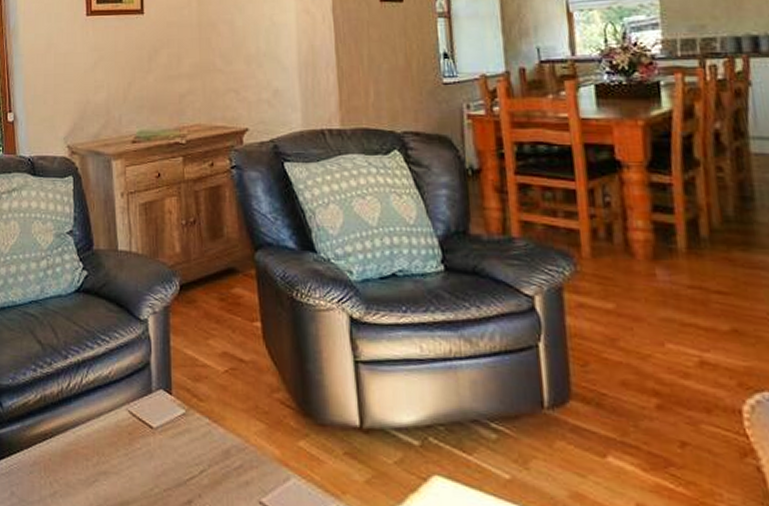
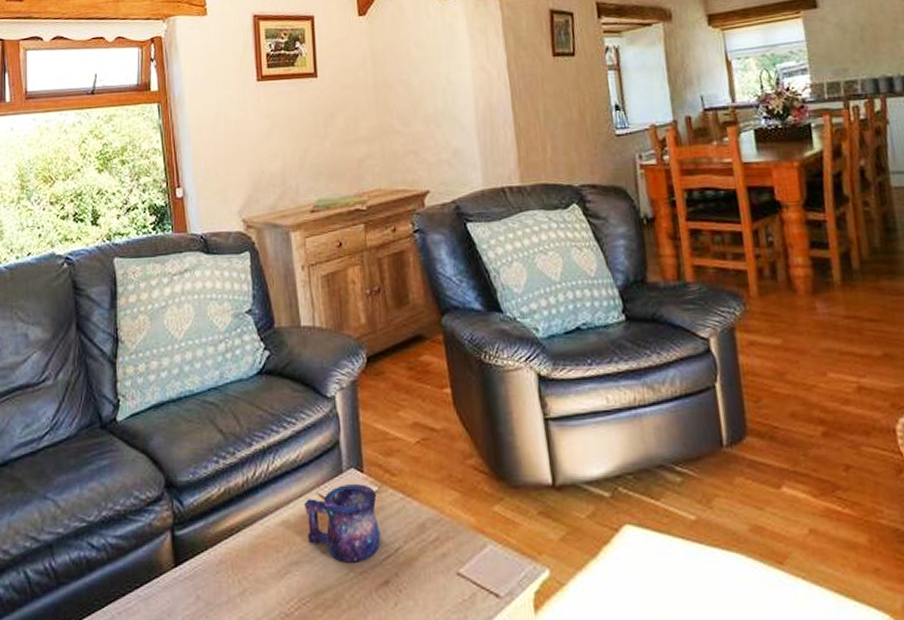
mug: none [114,404,186,480] -> present [304,484,381,563]

